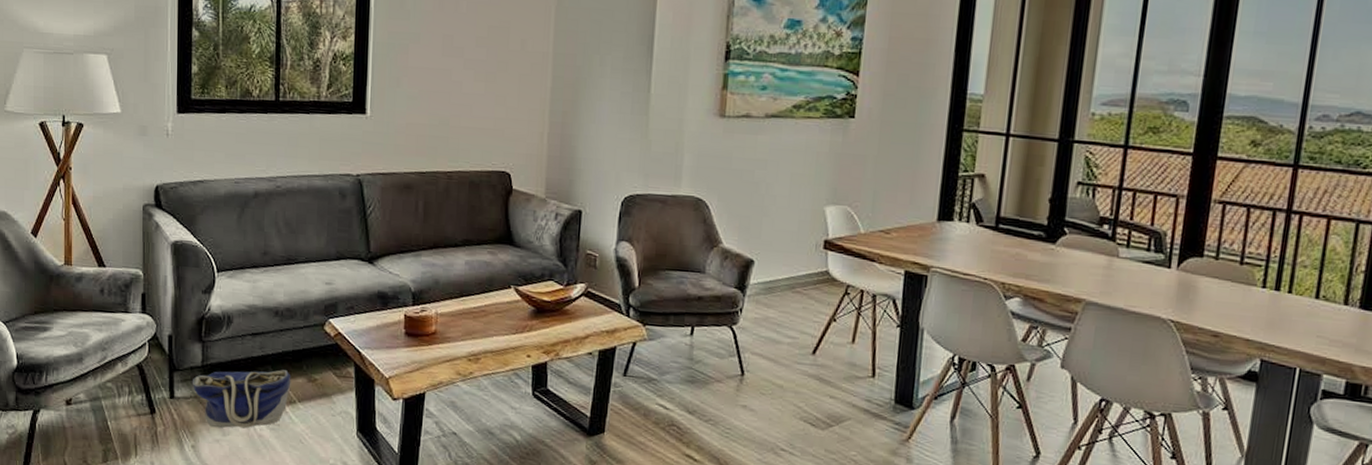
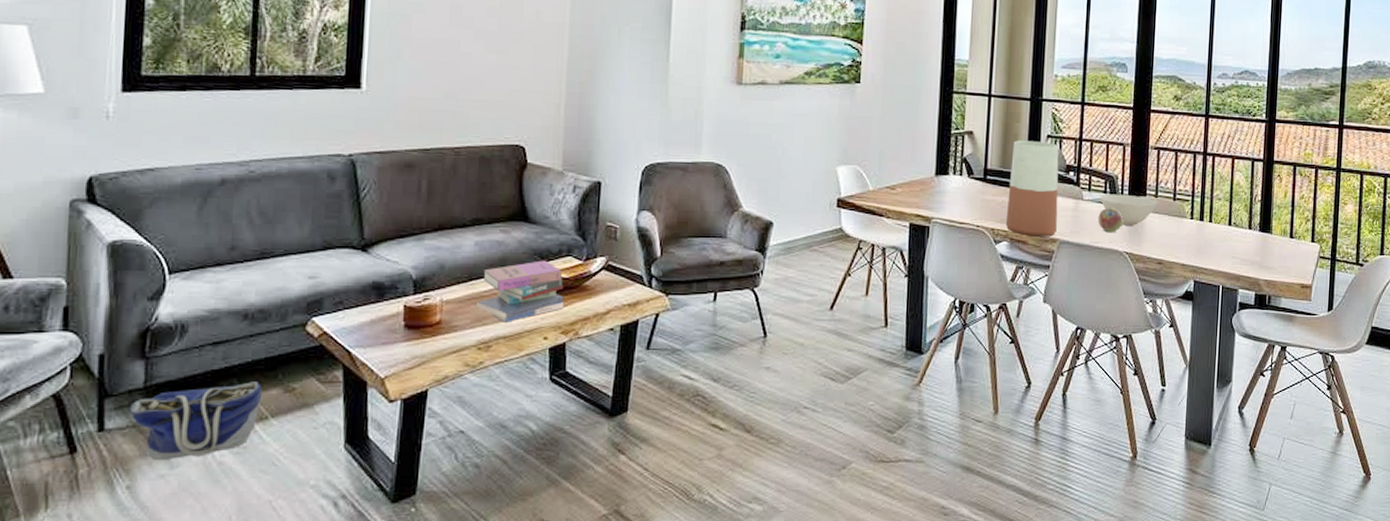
books: none [467,282,546,338] -> present [477,260,565,322]
vase: none [1019,186,1091,296] -> present [1005,140,1059,237]
fruit: none [1136,268,1170,297] -> present [1098,208,1123,233]
bowl: none [1140,252,1219,291] -> present [1099,194,1158,226]

